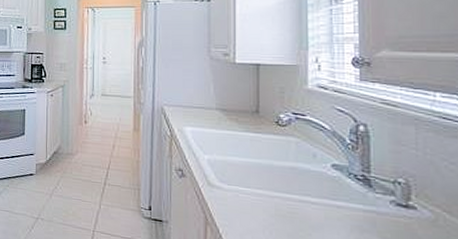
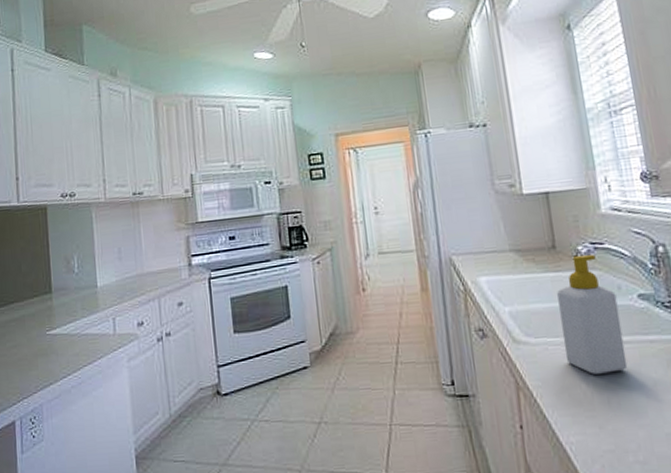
soap bottle: none [253,121,312,227] -> present [557,254,628,374]

